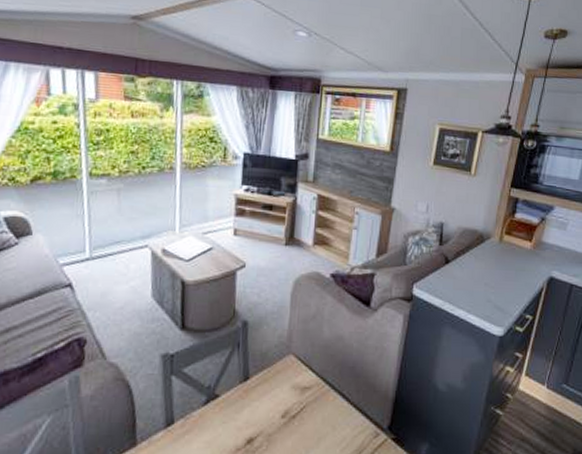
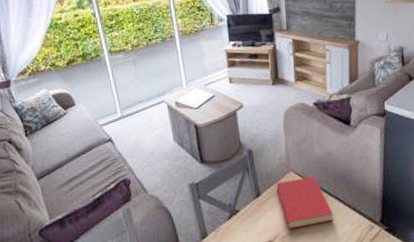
book: none [270,363,333,426] -> present [276,177,333,229]

